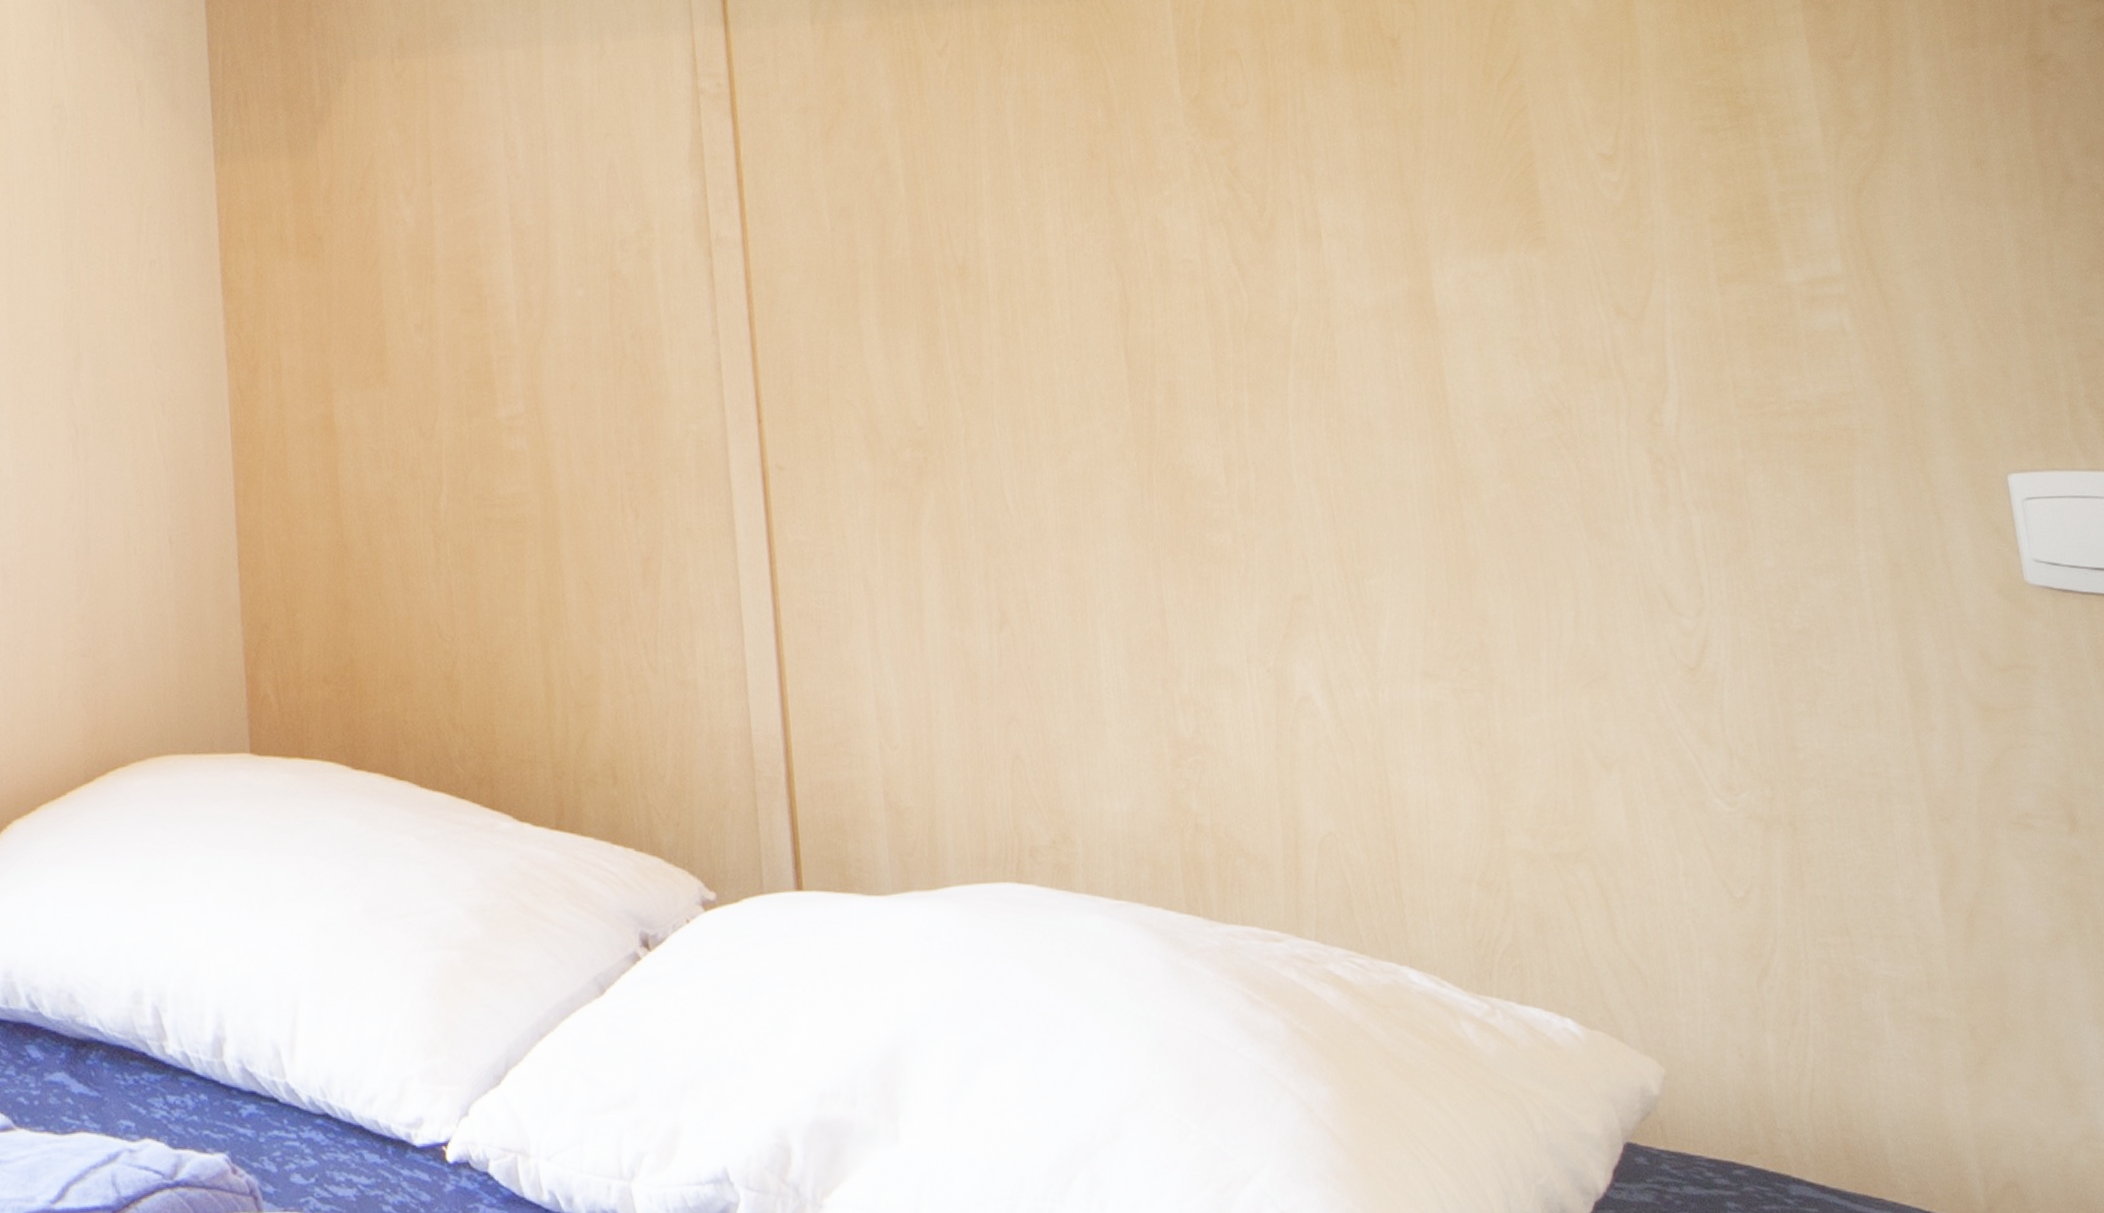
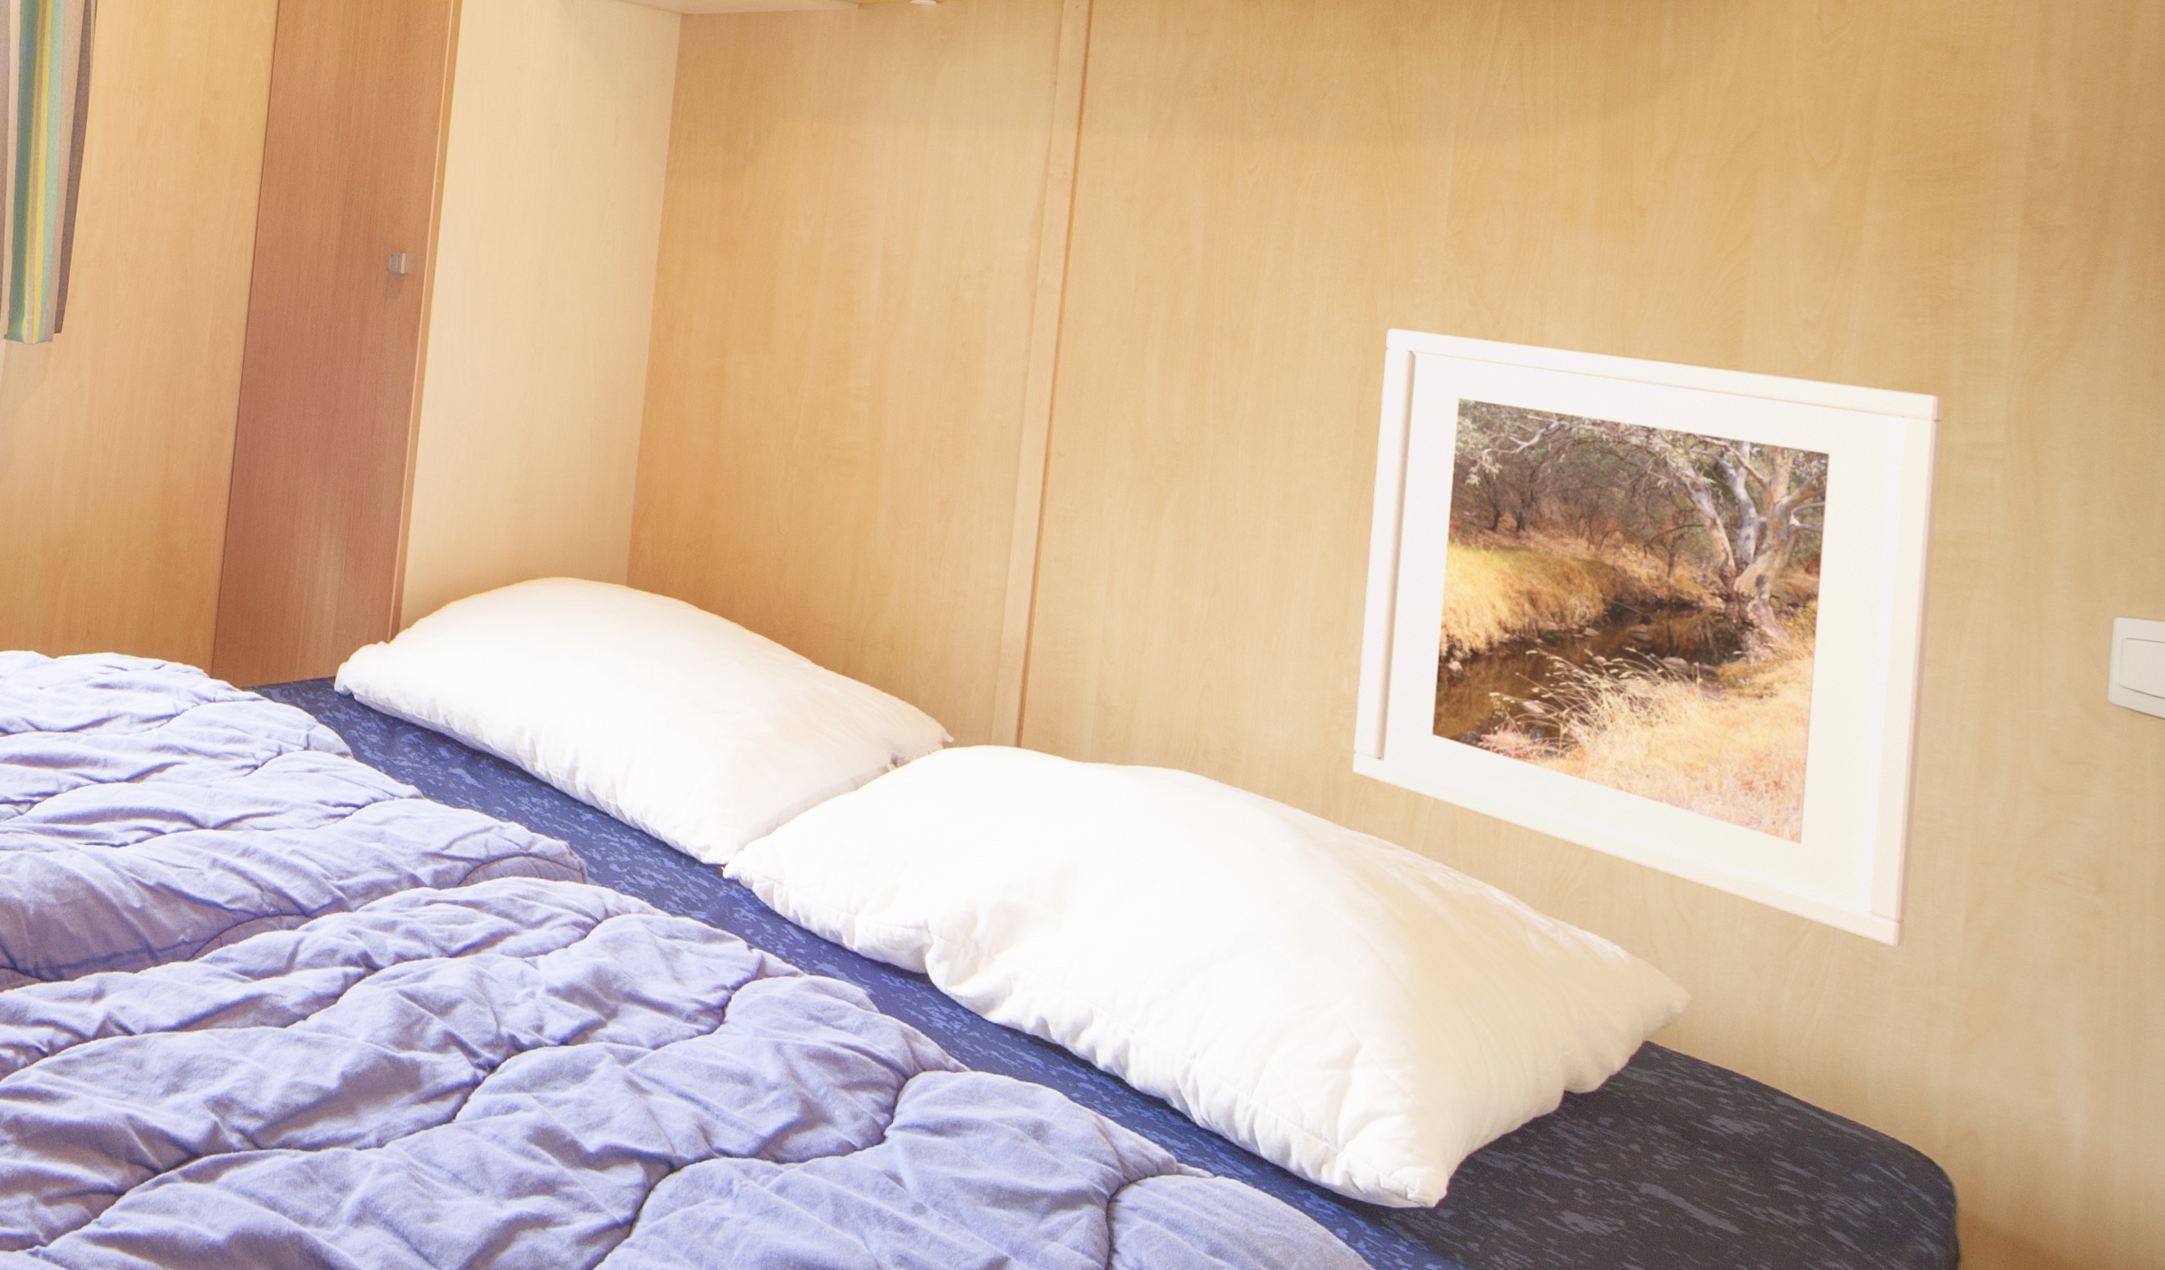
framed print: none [1139,225,1883,952] -> present [1352,328,1945,948]

